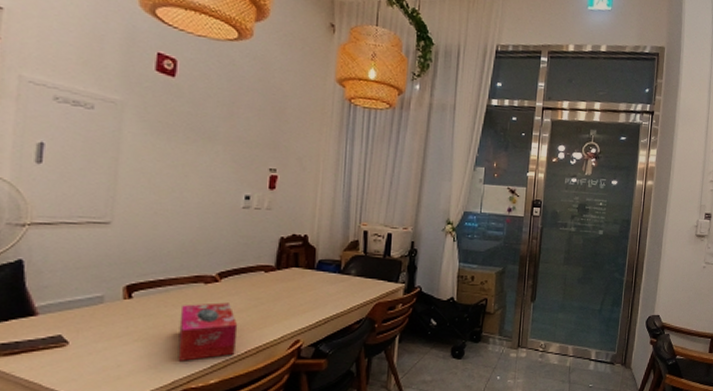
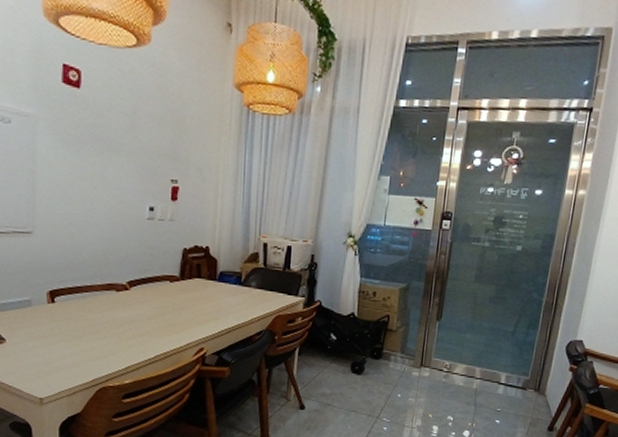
tissue box: present [178,302,238,361] -> none [96,309,148,362]

